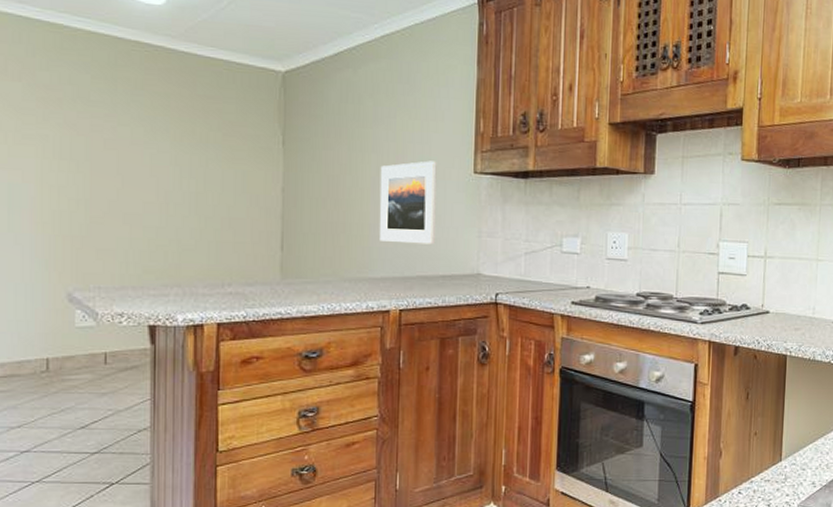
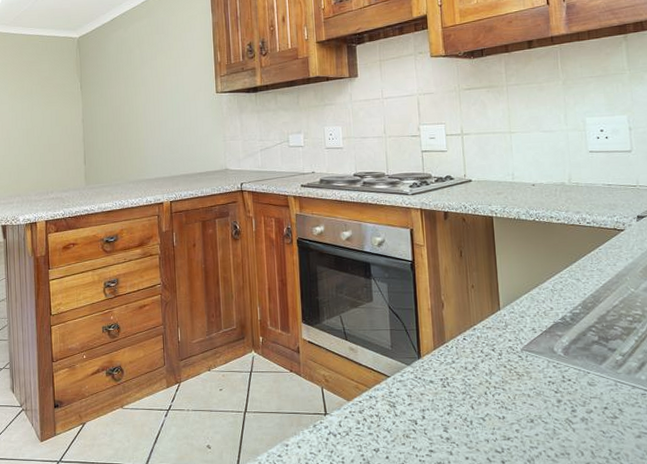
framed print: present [379,160,437,245] -> none [148,87,192,151]

